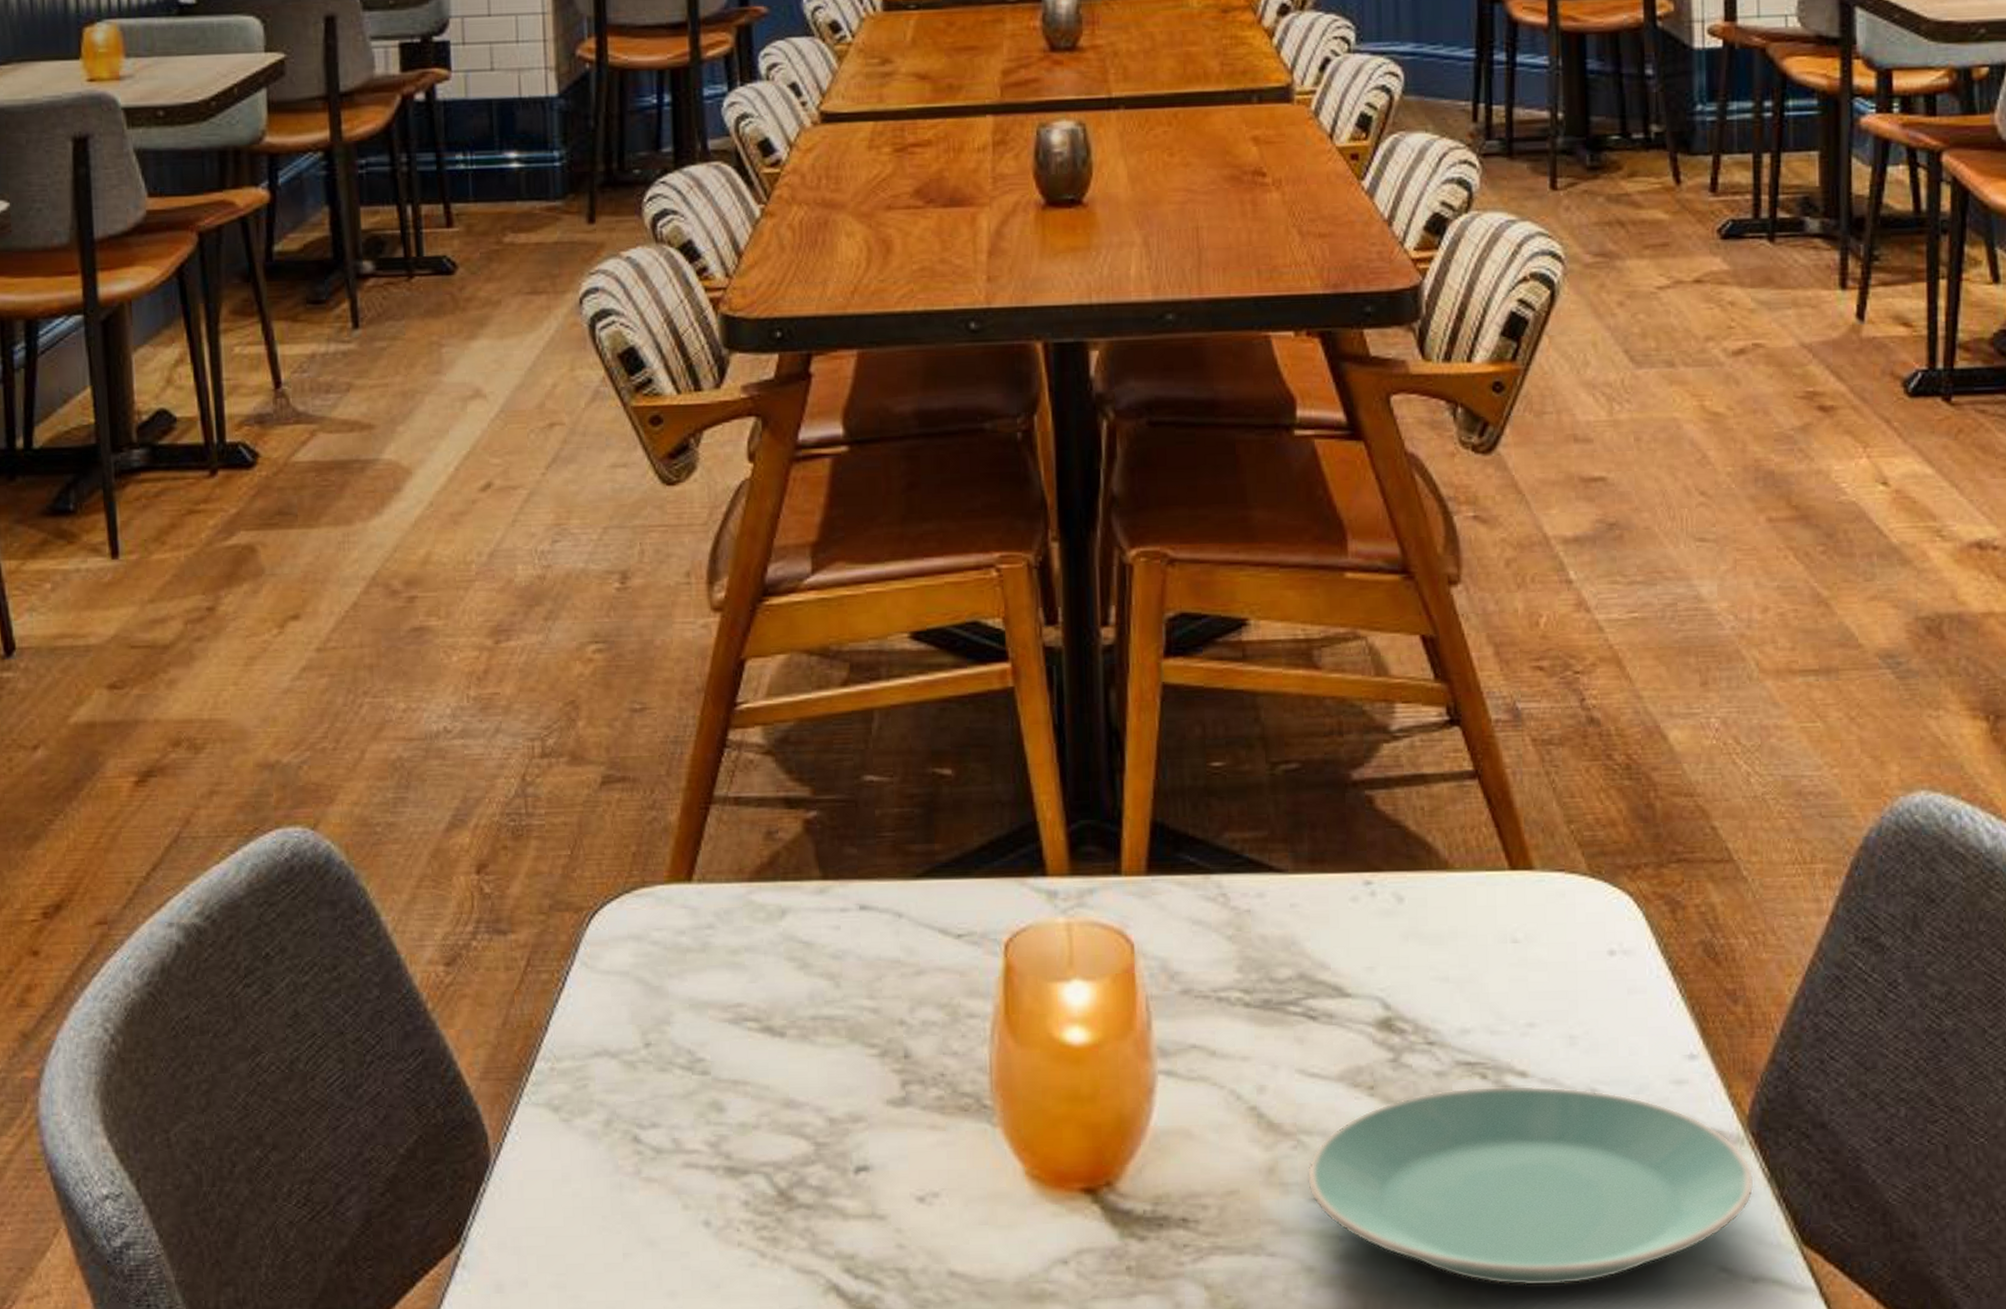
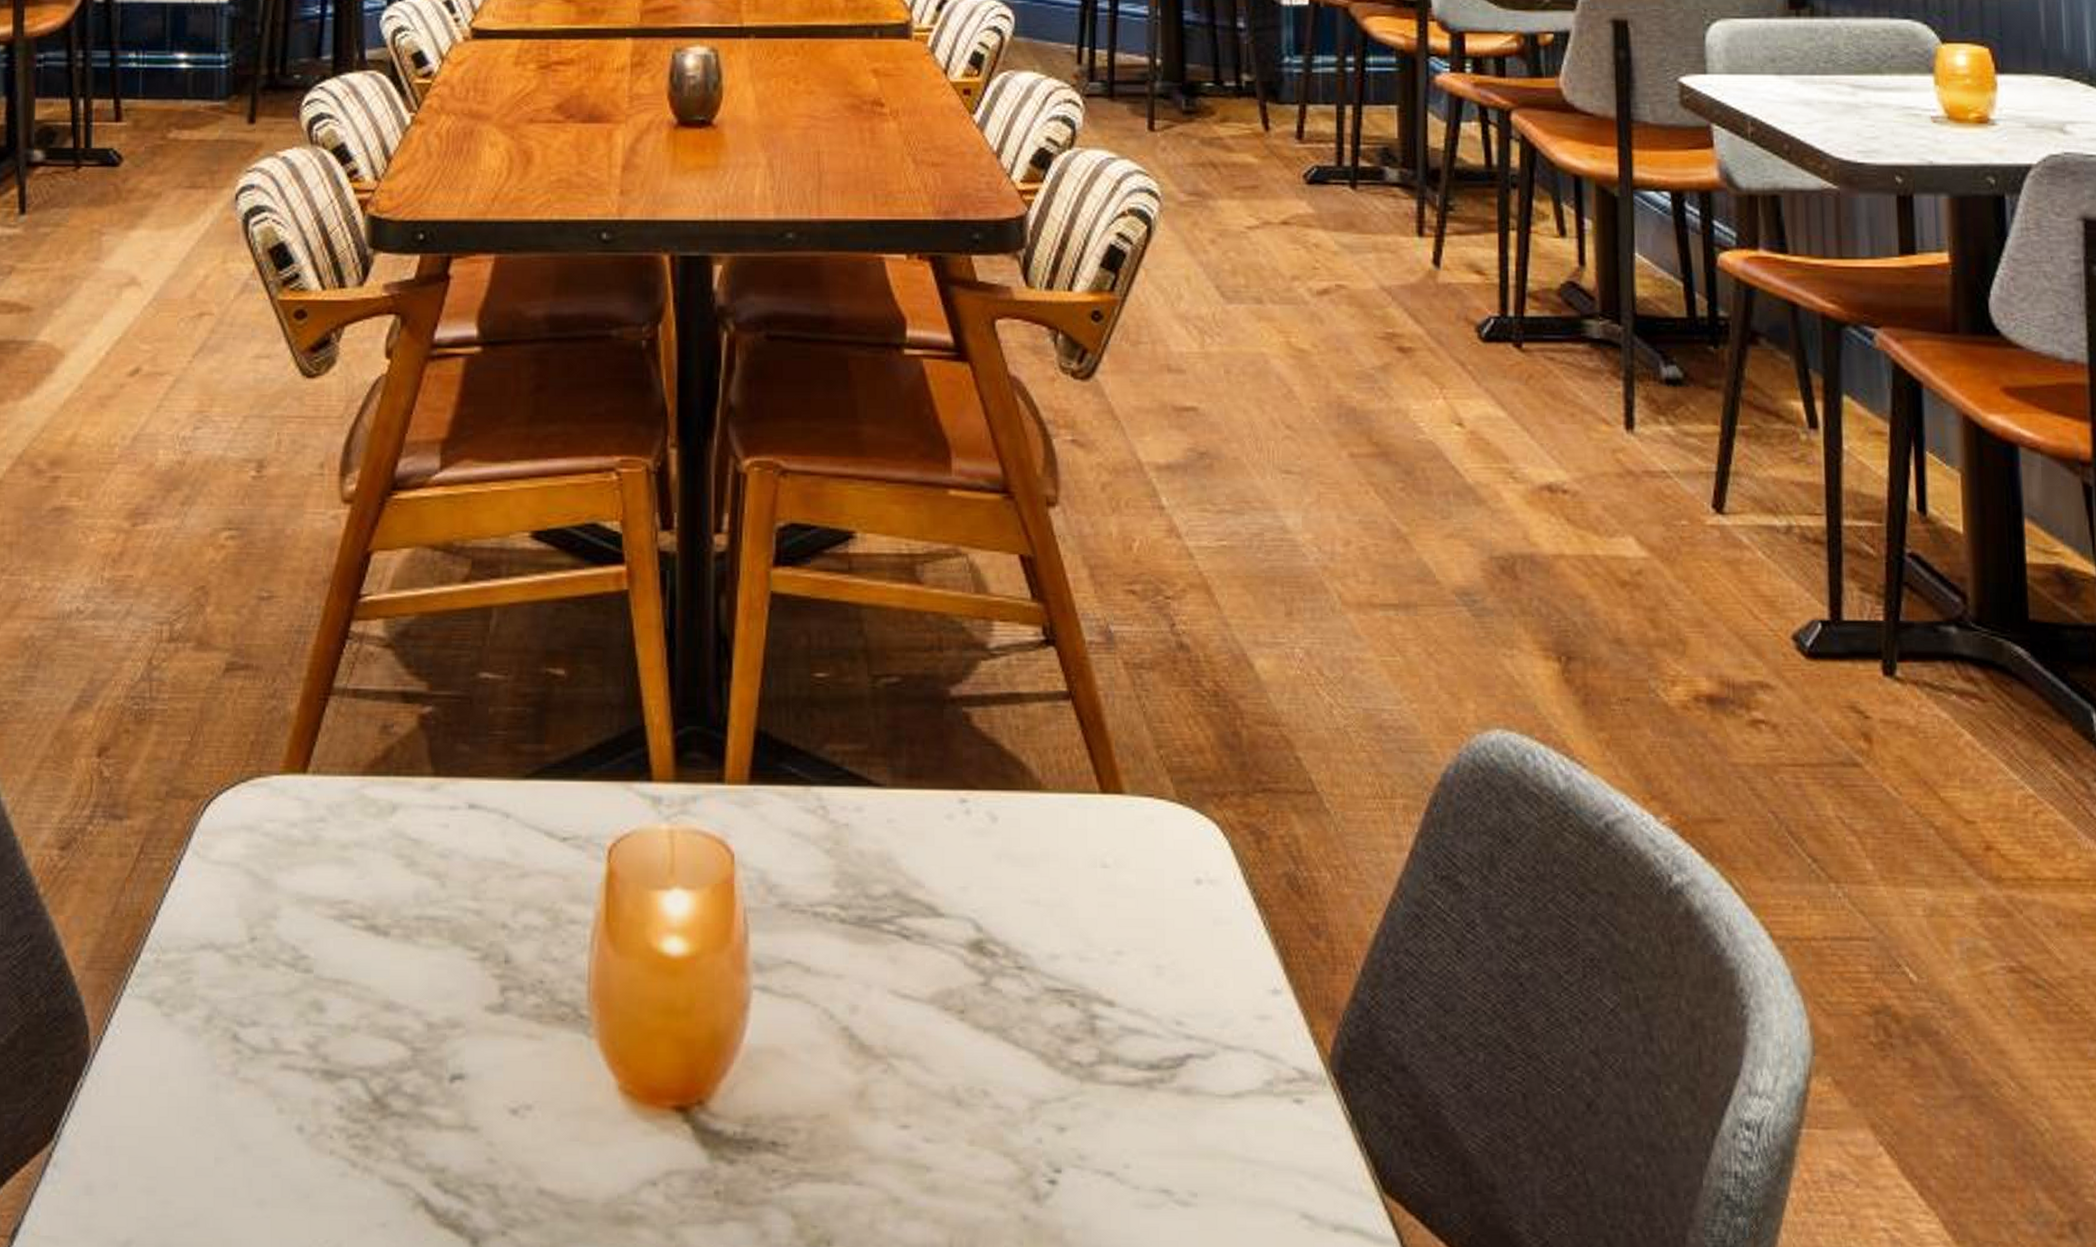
plate: present [1306,1085,1754,1286] -> none [896,1015,1336,1227]

